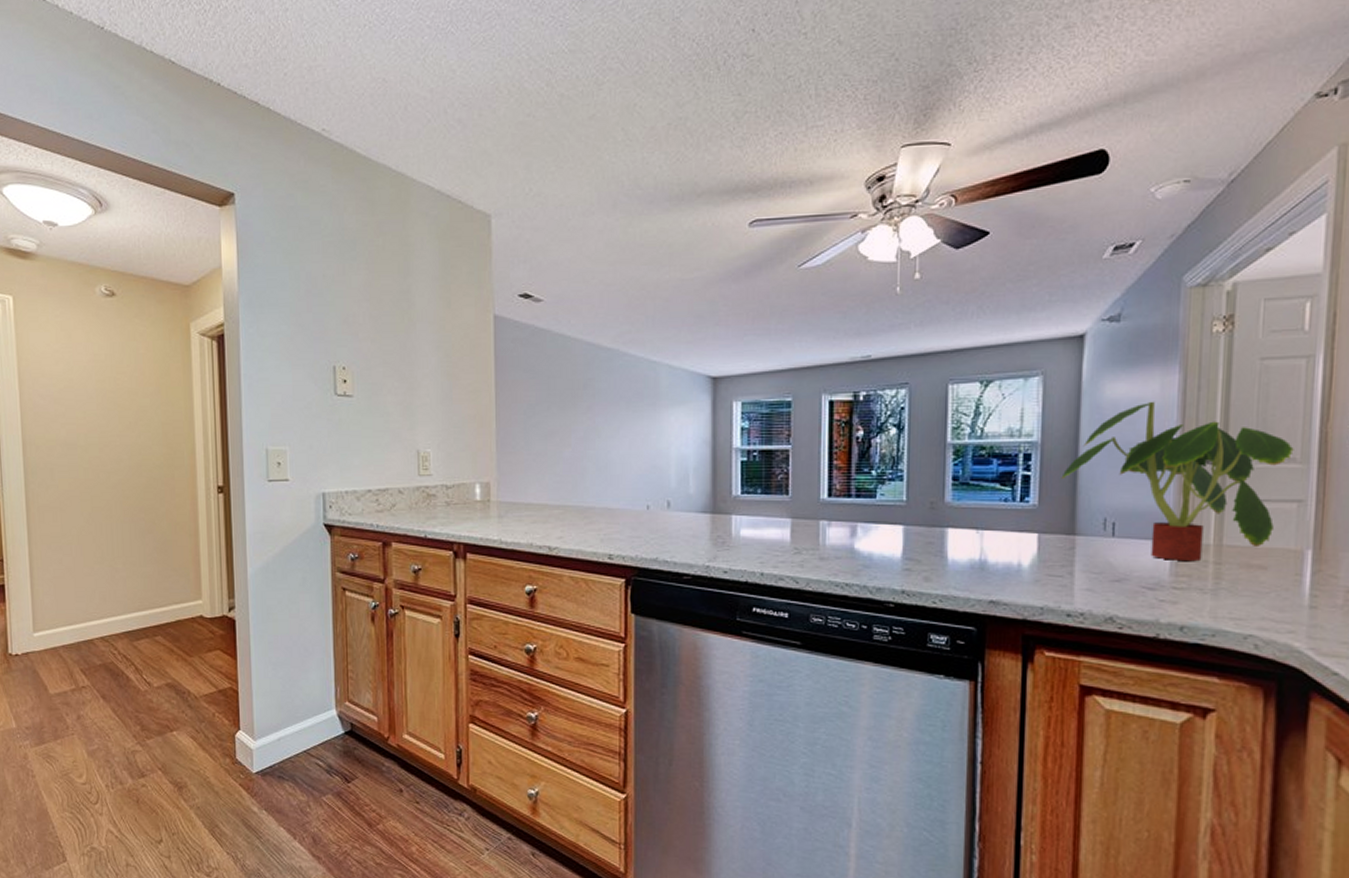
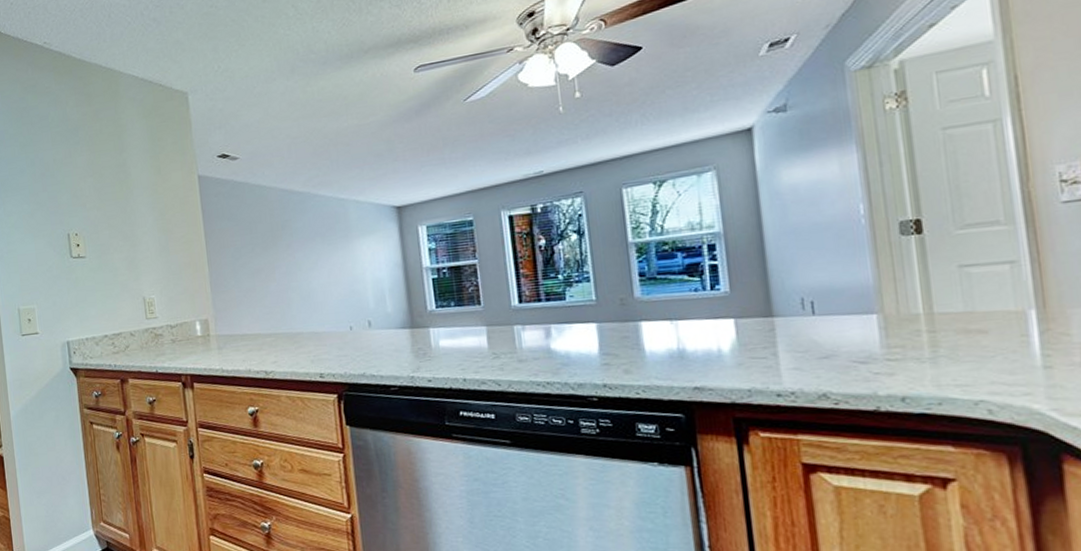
plant: present [1061,401,1294,562] -> none [749,181,996,333]

